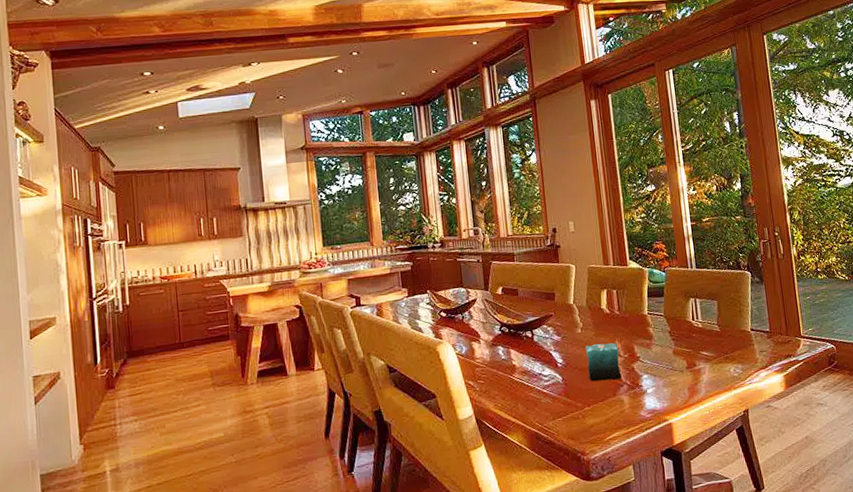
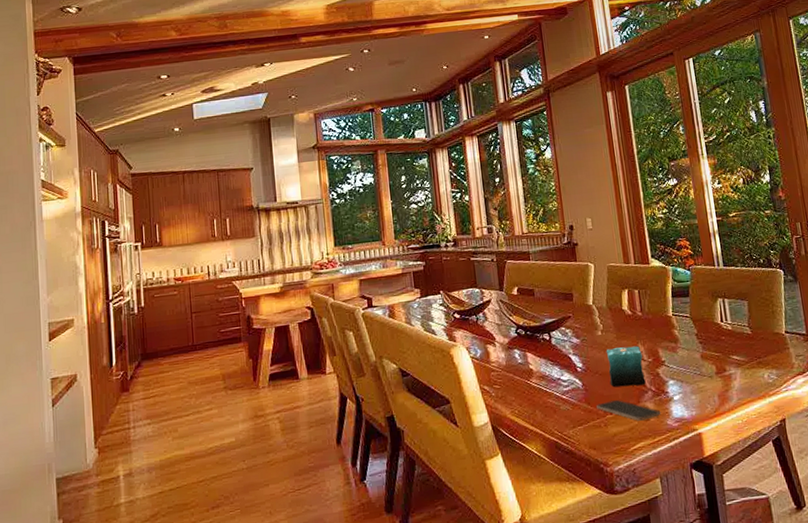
smartphone: none [575,393,635,413] -> present [597,400,661,421]

